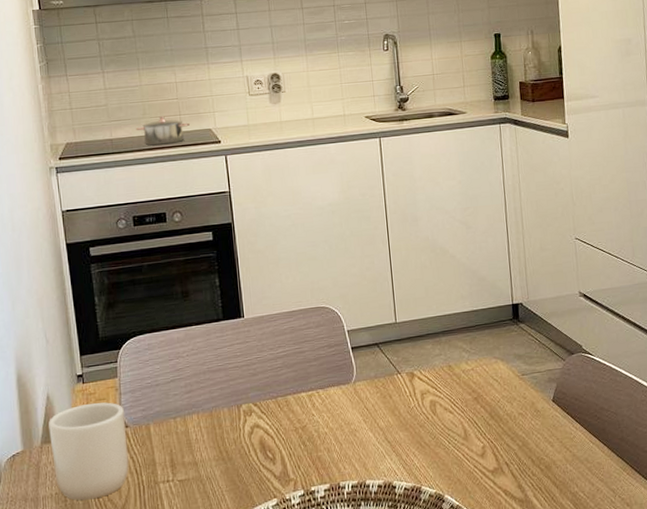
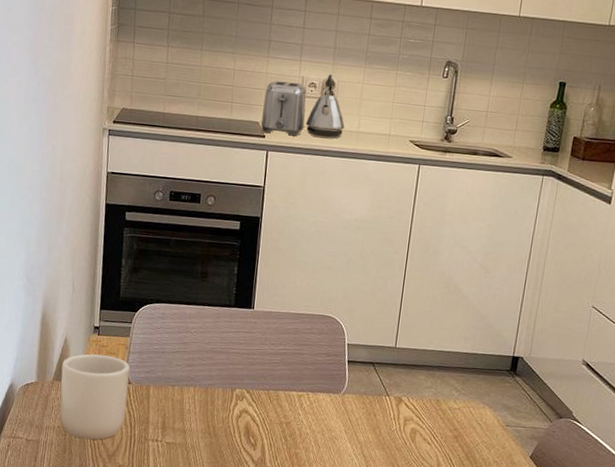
cooking pot: present [135,116,190,146] -> none [188,100,239,130]
toaster: none [211,83,259,138] -> present [261,80,306,137]
kettle: none [259,69,299,132] -> present [306,74,345,139]

